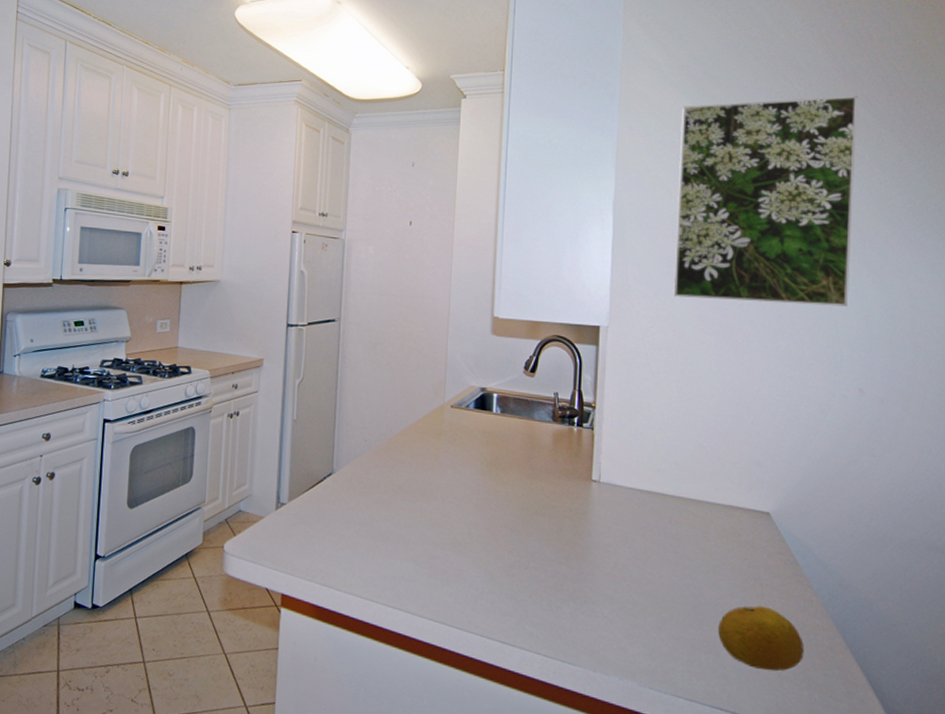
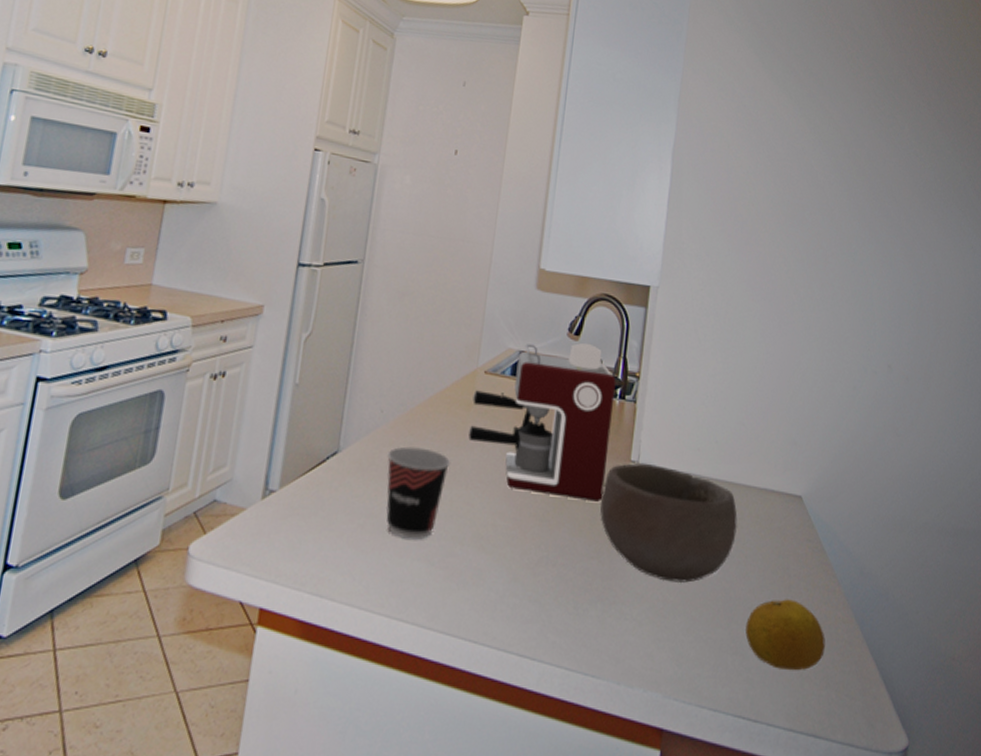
cup: none [373,468,428,544] -> present [386,446,451,540]
coffee maker: none [440,379,573,516] -> present [467,343,616,503]
bowl: none [565,482,704,588] -> present [599,463,738,583]
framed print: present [673,95,858,307] -> none [725,54,902,279]

